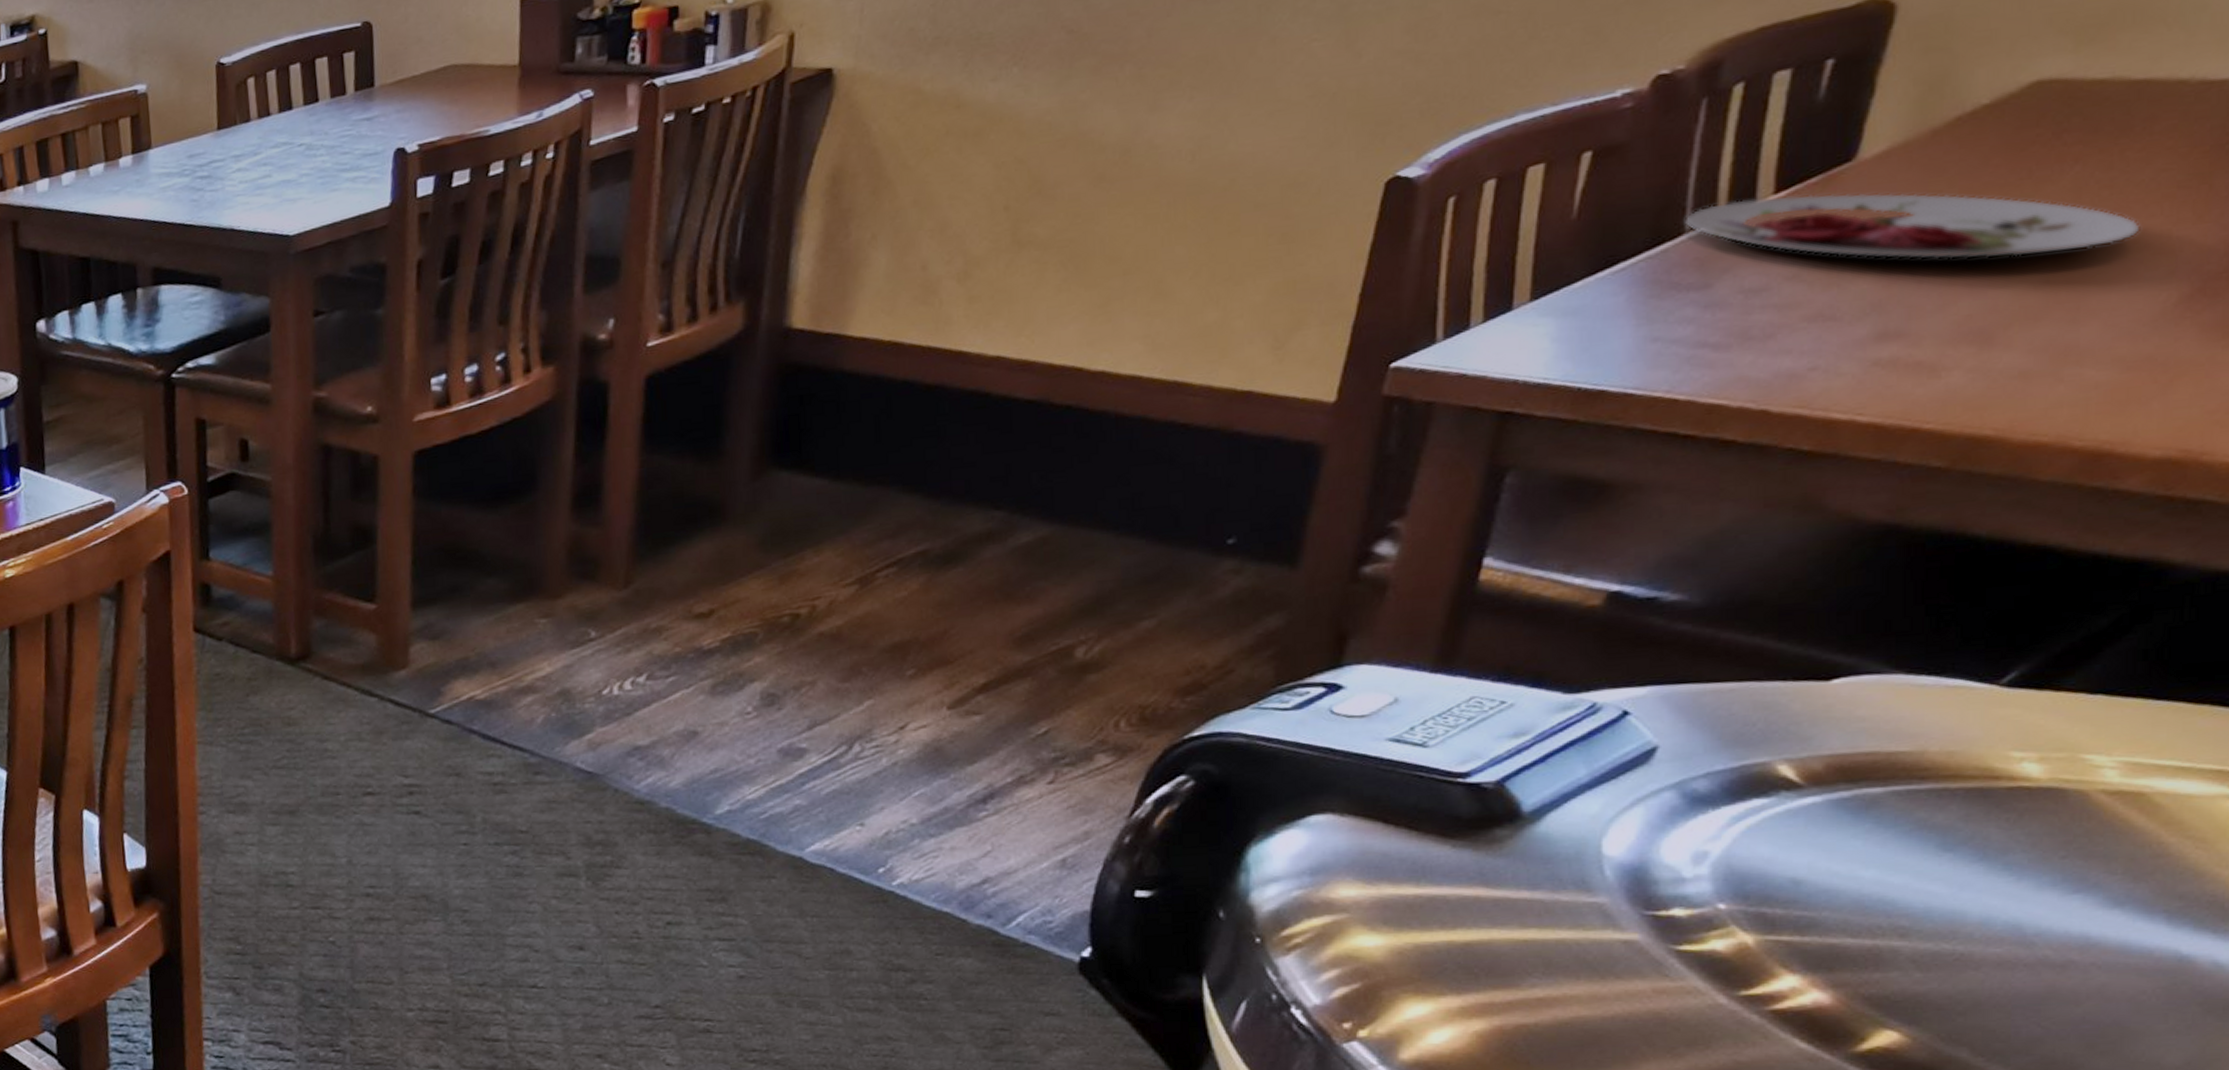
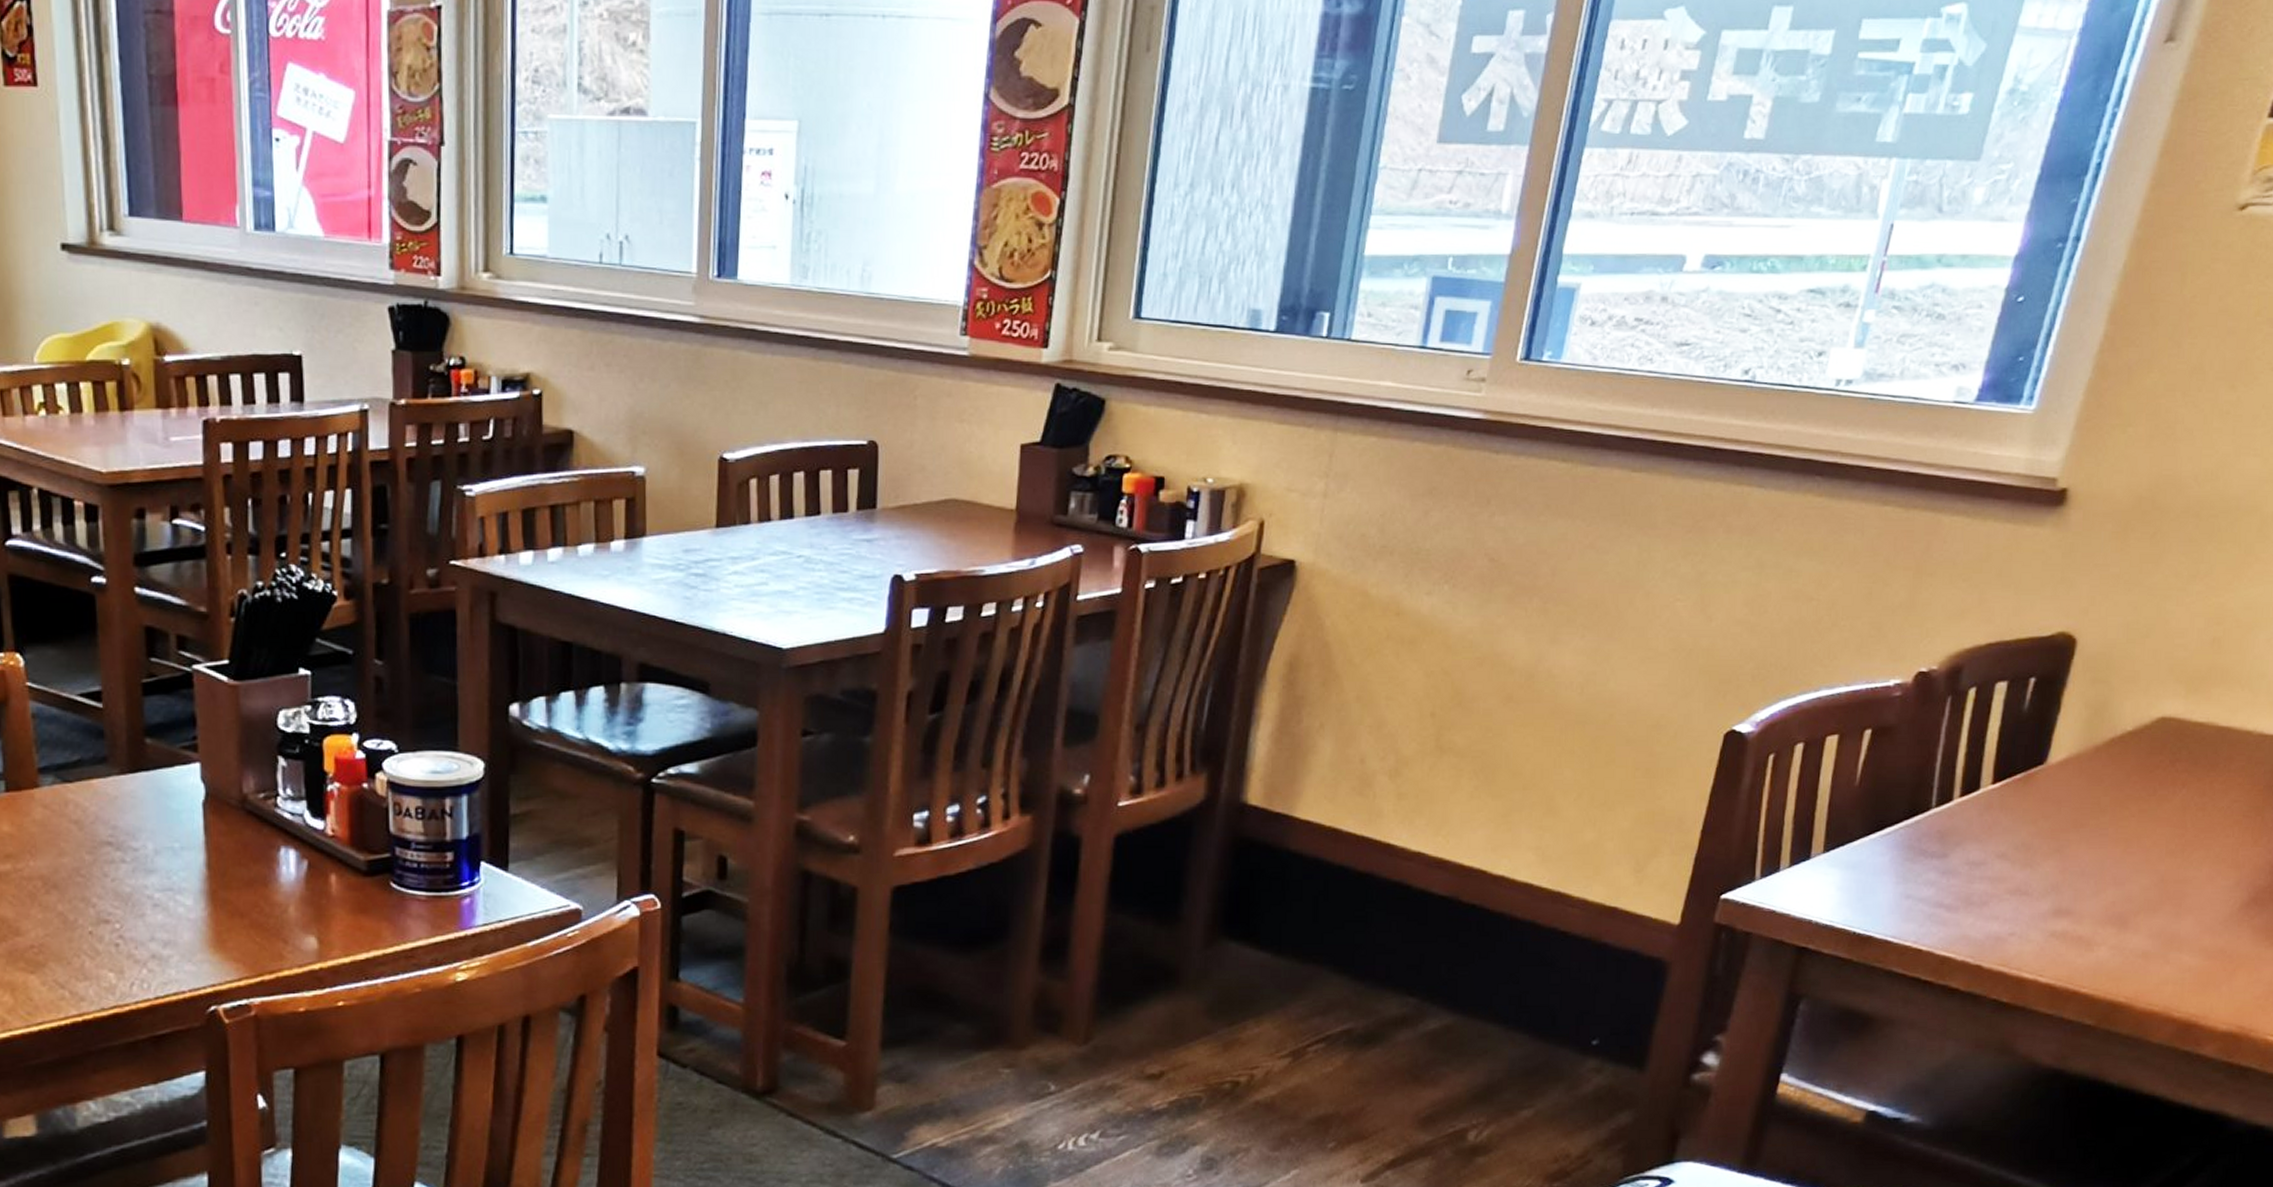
plate: present [1685,193,2140,260] -> none [1932,787,2220,858]

